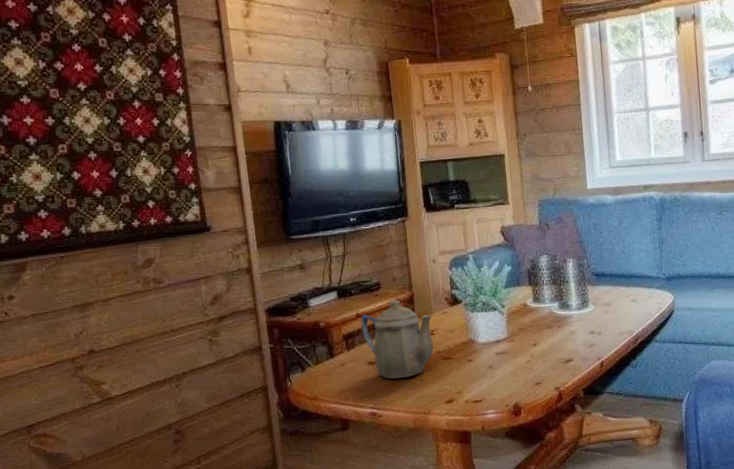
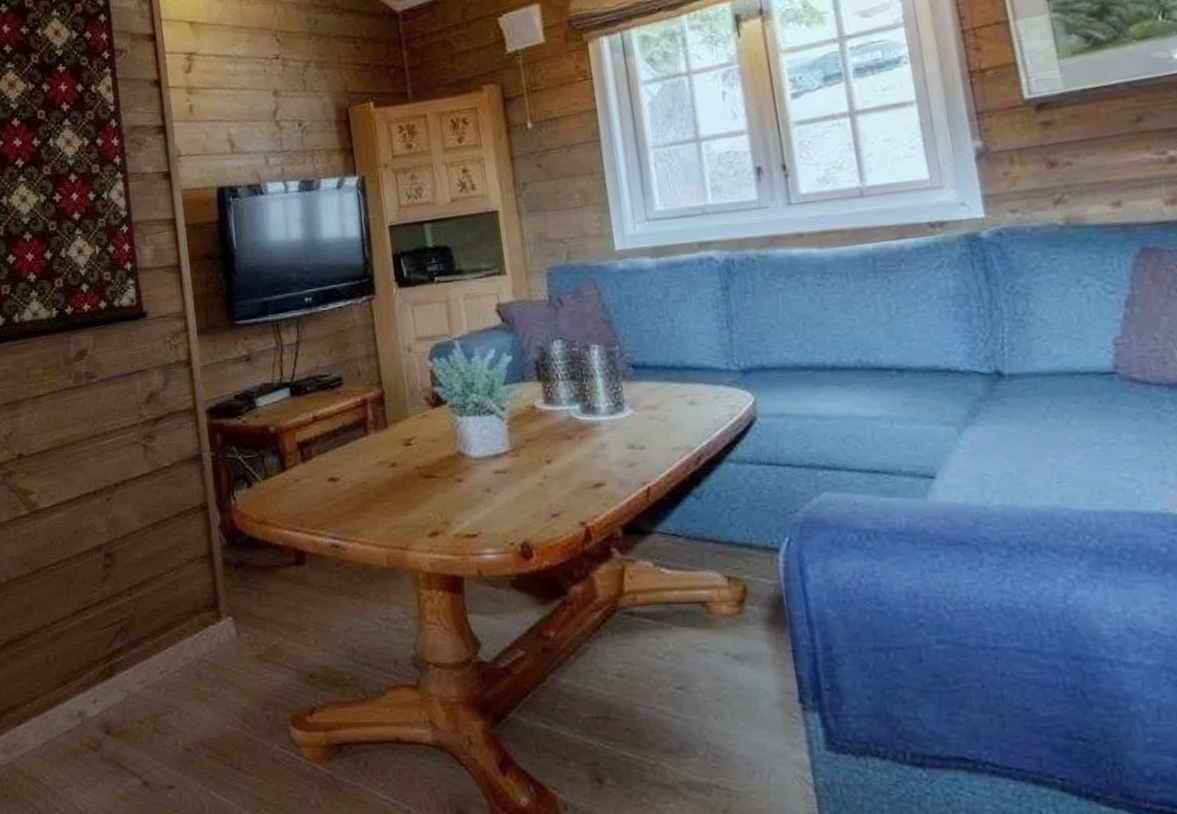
teapot: present [360,299,434,379] -> none [318,399,411,502]

